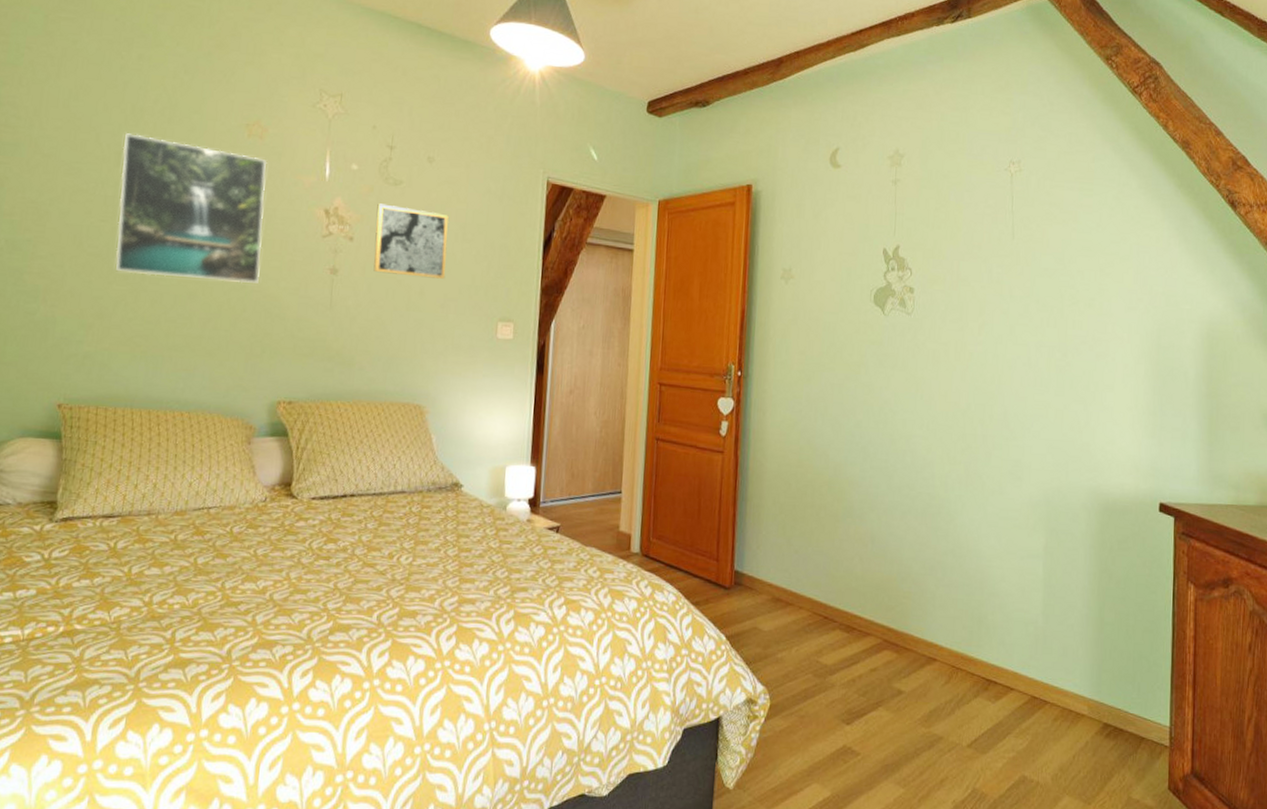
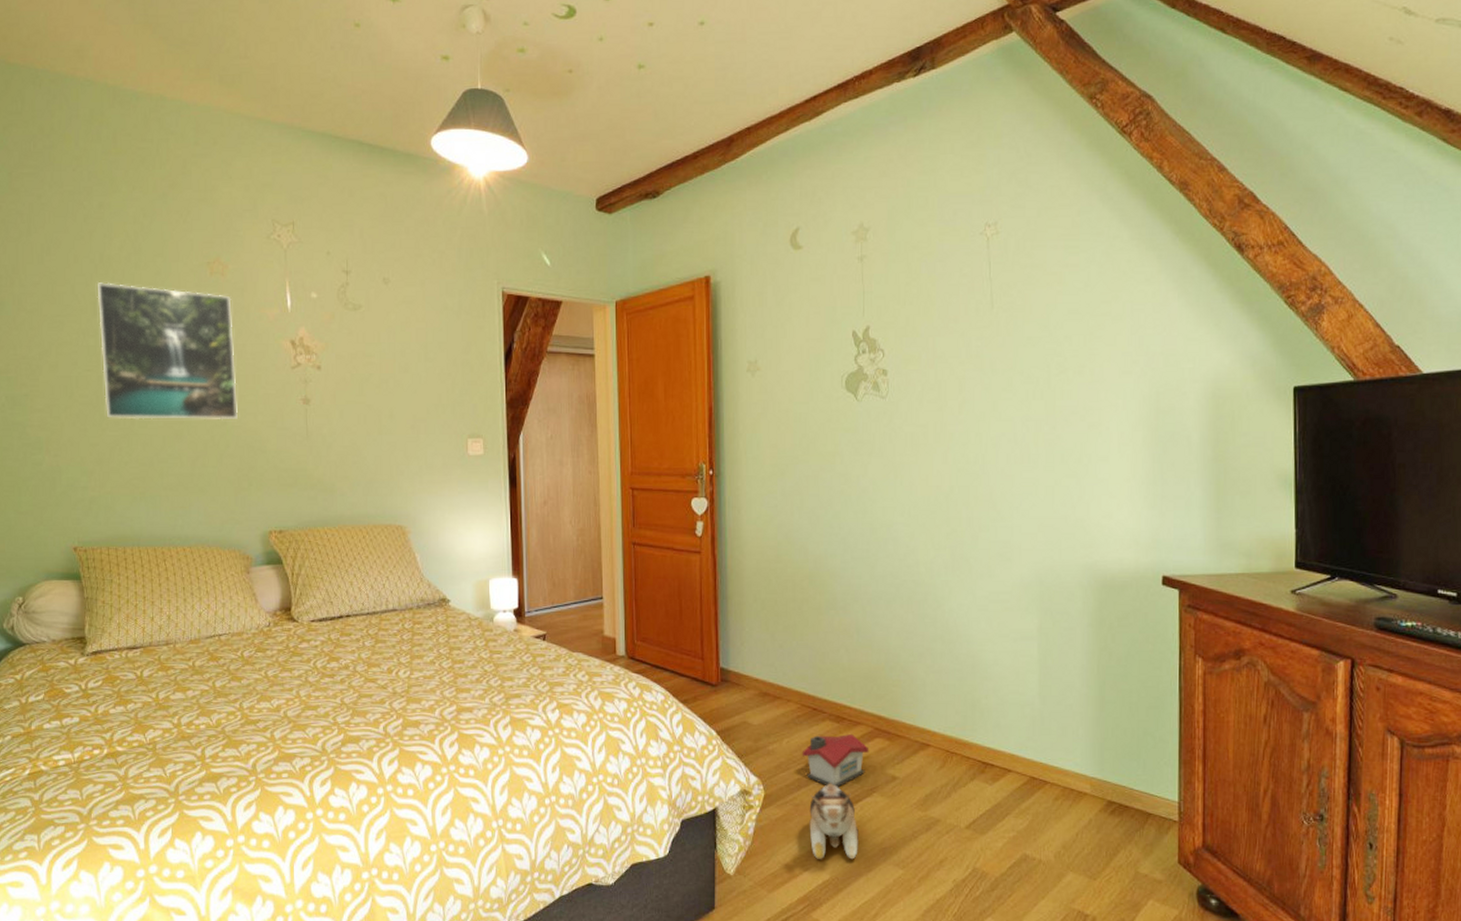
wall art: present [373,203,449,279] -> none [340,330,413,400]
toy house: none [810,644,877,700] -> present [802,733,869,788]
plush toy: none [813,695,862,776] -> present [809,783,859,860]

